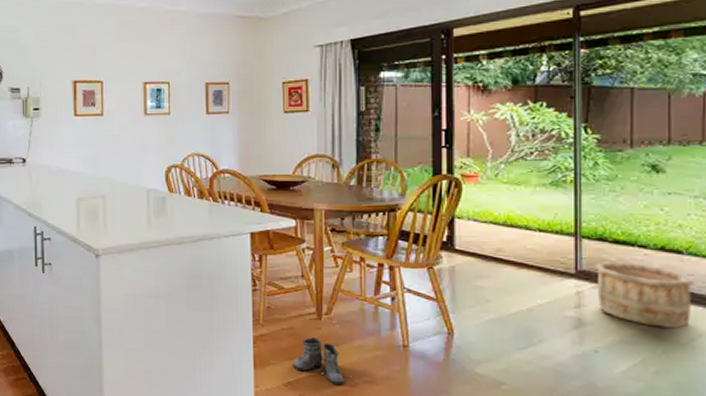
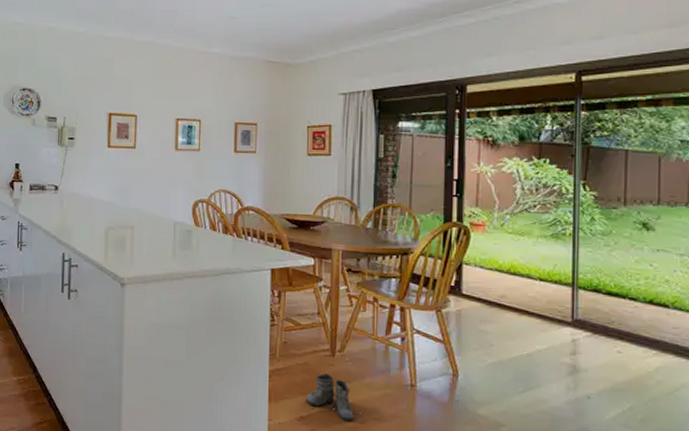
wooden bucket: present [595,262,694,328] -> none [589,312,679,378]

